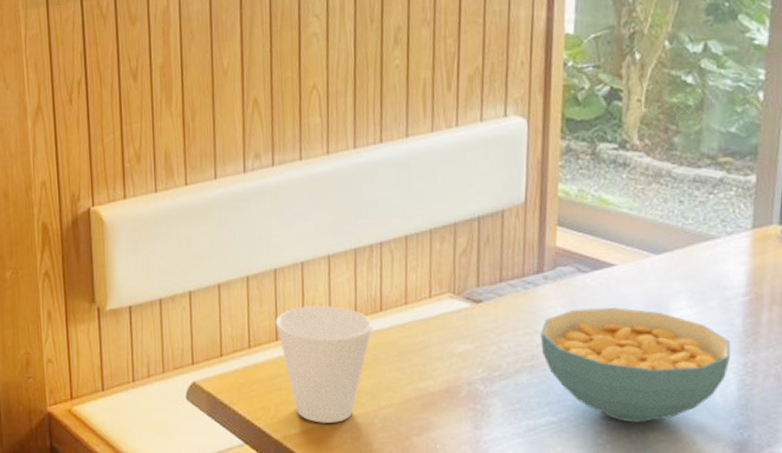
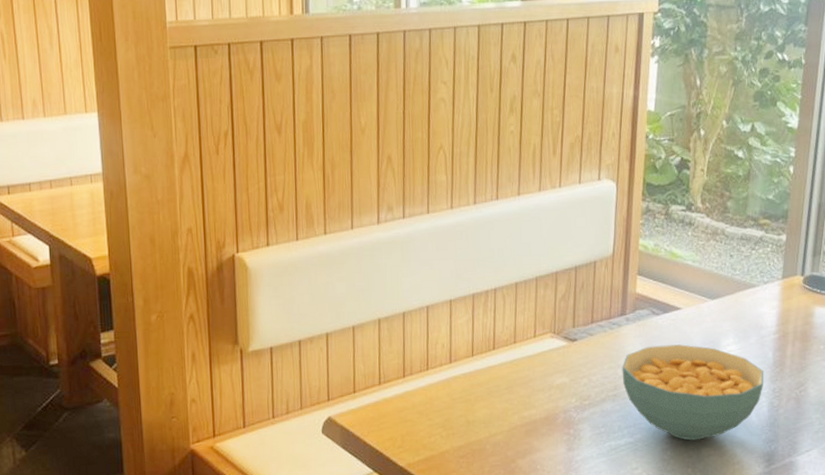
cup: present [275,305,374,423] -> none [403,345,487,451]

